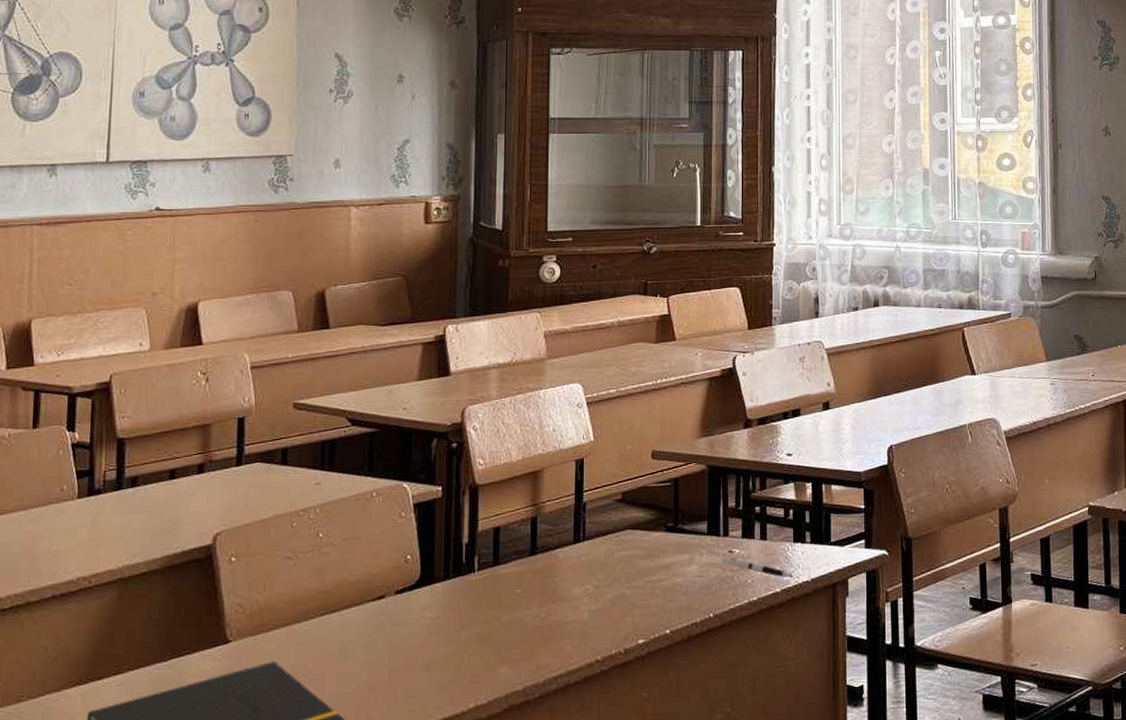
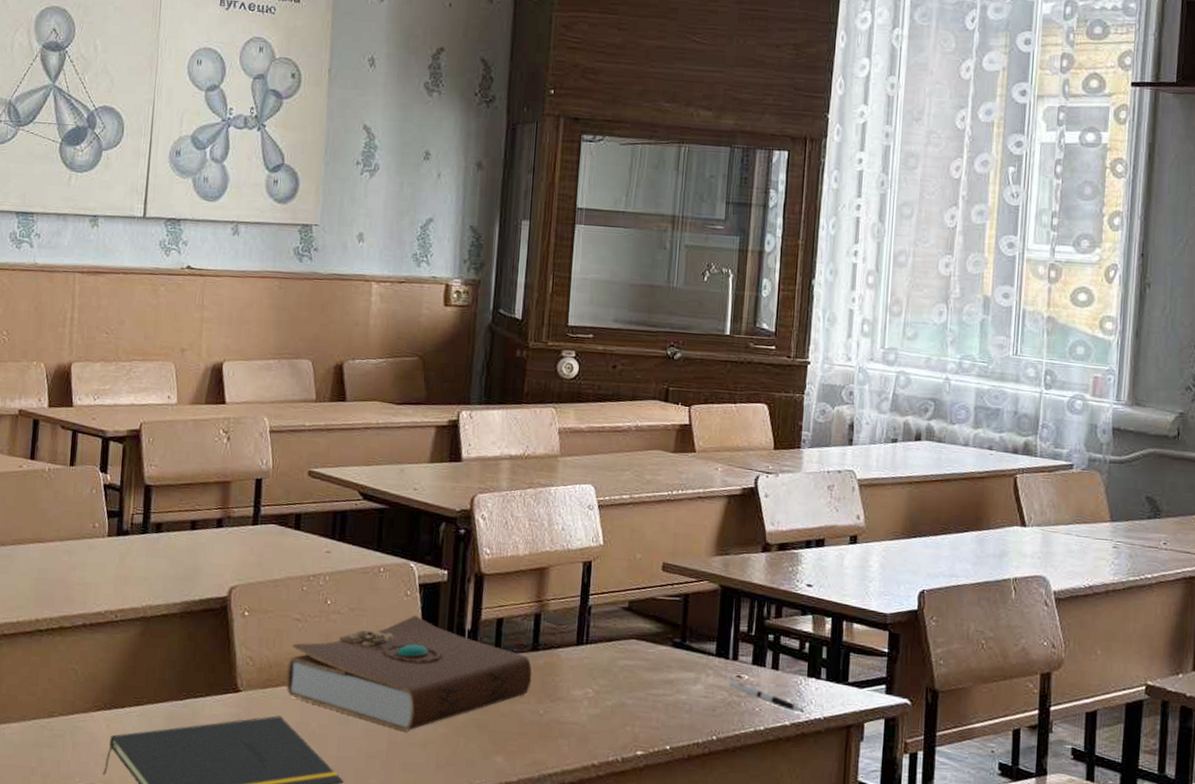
book: none [278,536,532,657] -> present [285,615,532,732]

